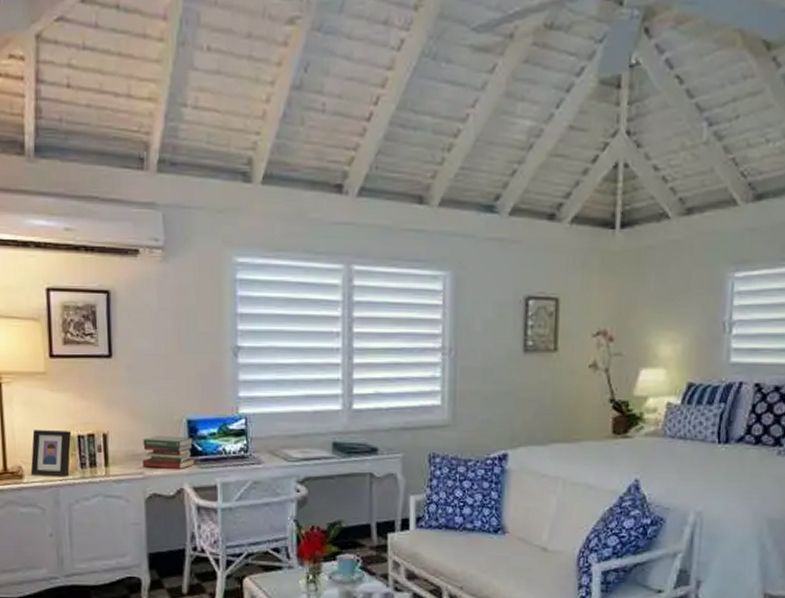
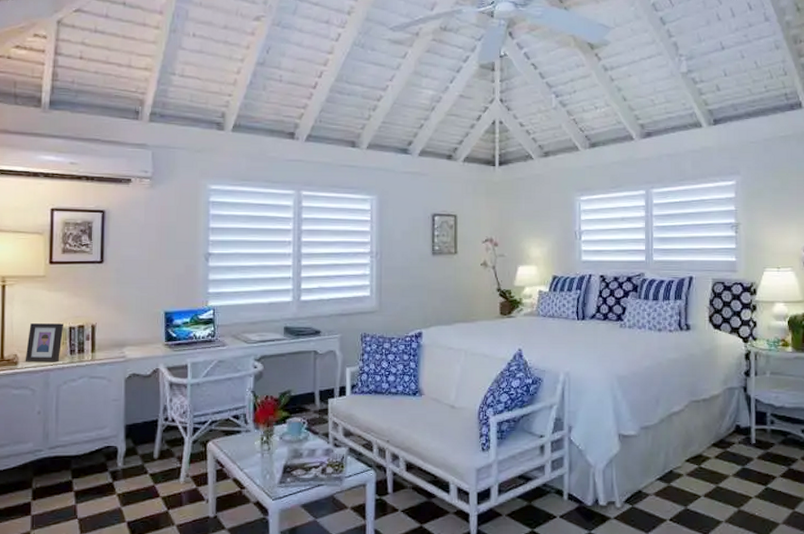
books: present [142,435,195,470] -> none [124,325,169,353]

